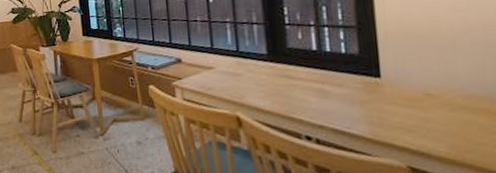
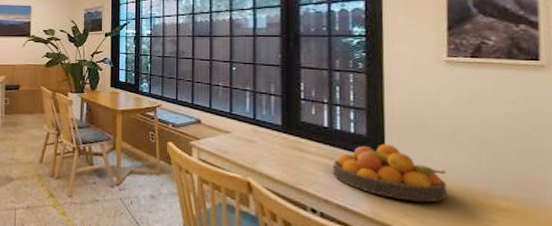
fruit bowl: none [325,60,450,117] -> present [333,144,447,202]

